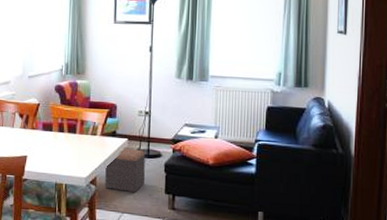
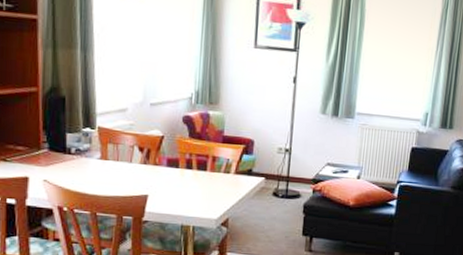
footstool: present [105,148,146,192] -> none [237,188,284,234]

